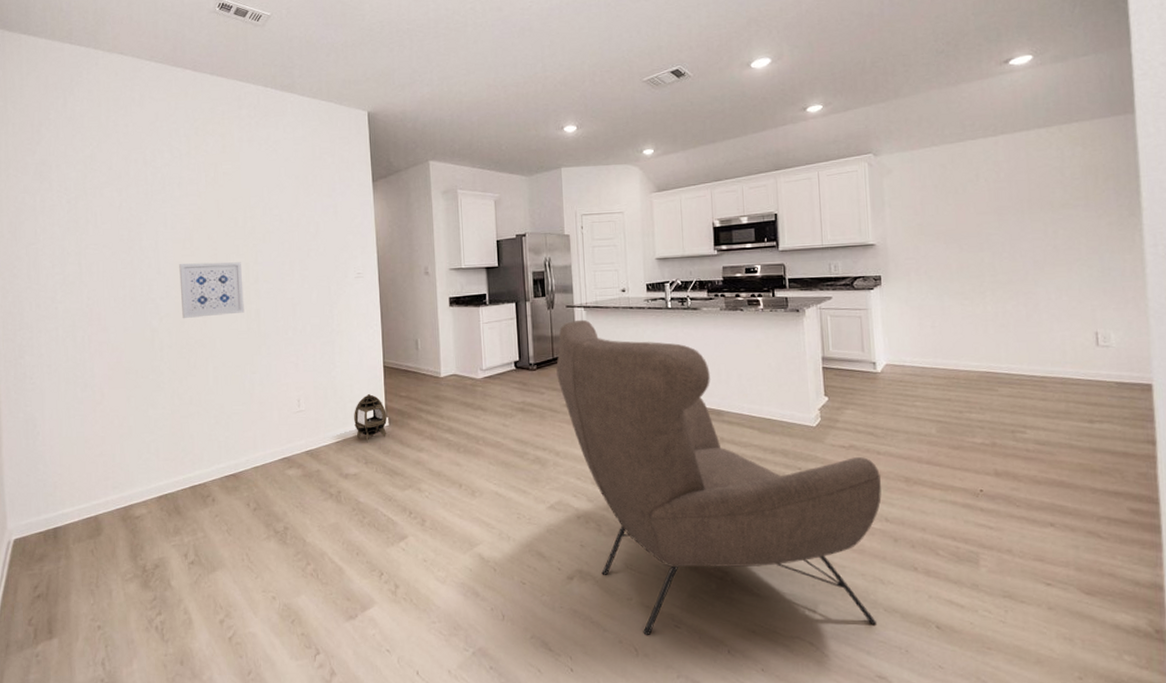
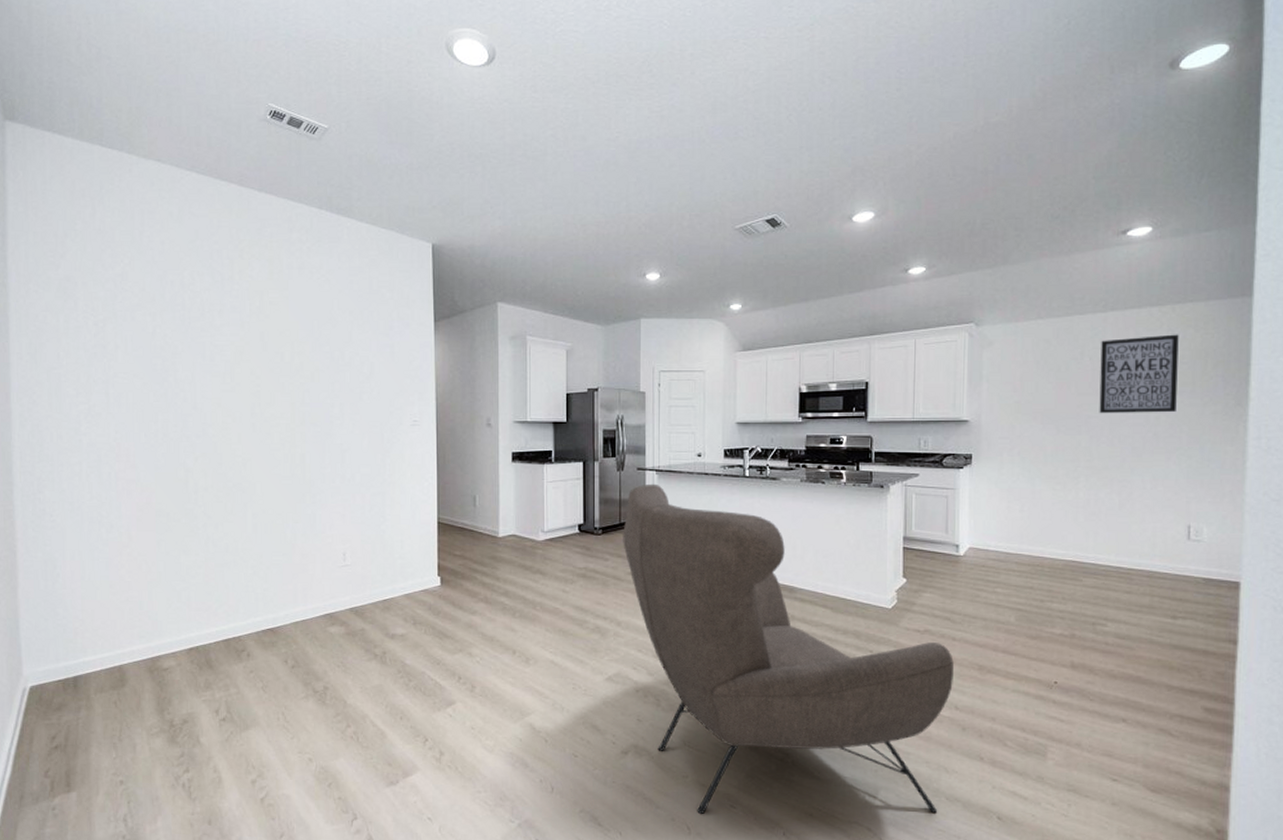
wall art: present [179,262,244,319] -> none [218,400,288,460]
lantern: present [354,394,387,443] -> none [403,551,439,603]
wall art: none [994,152,1073,231] -> present [1099,334,1179,414]

